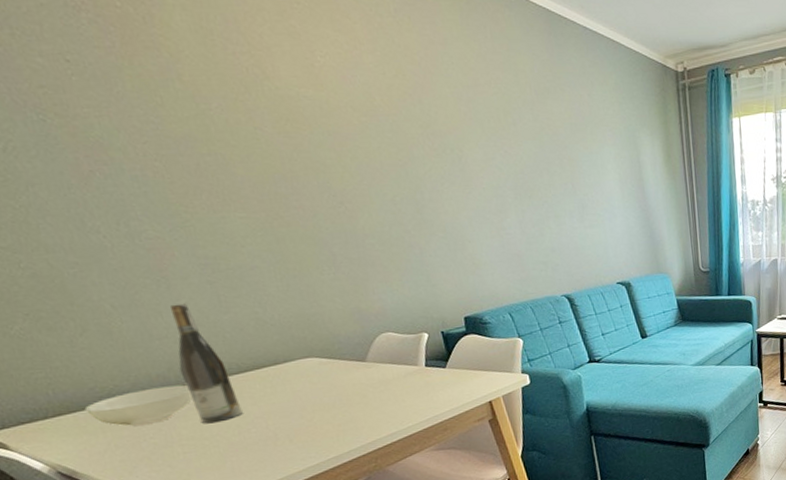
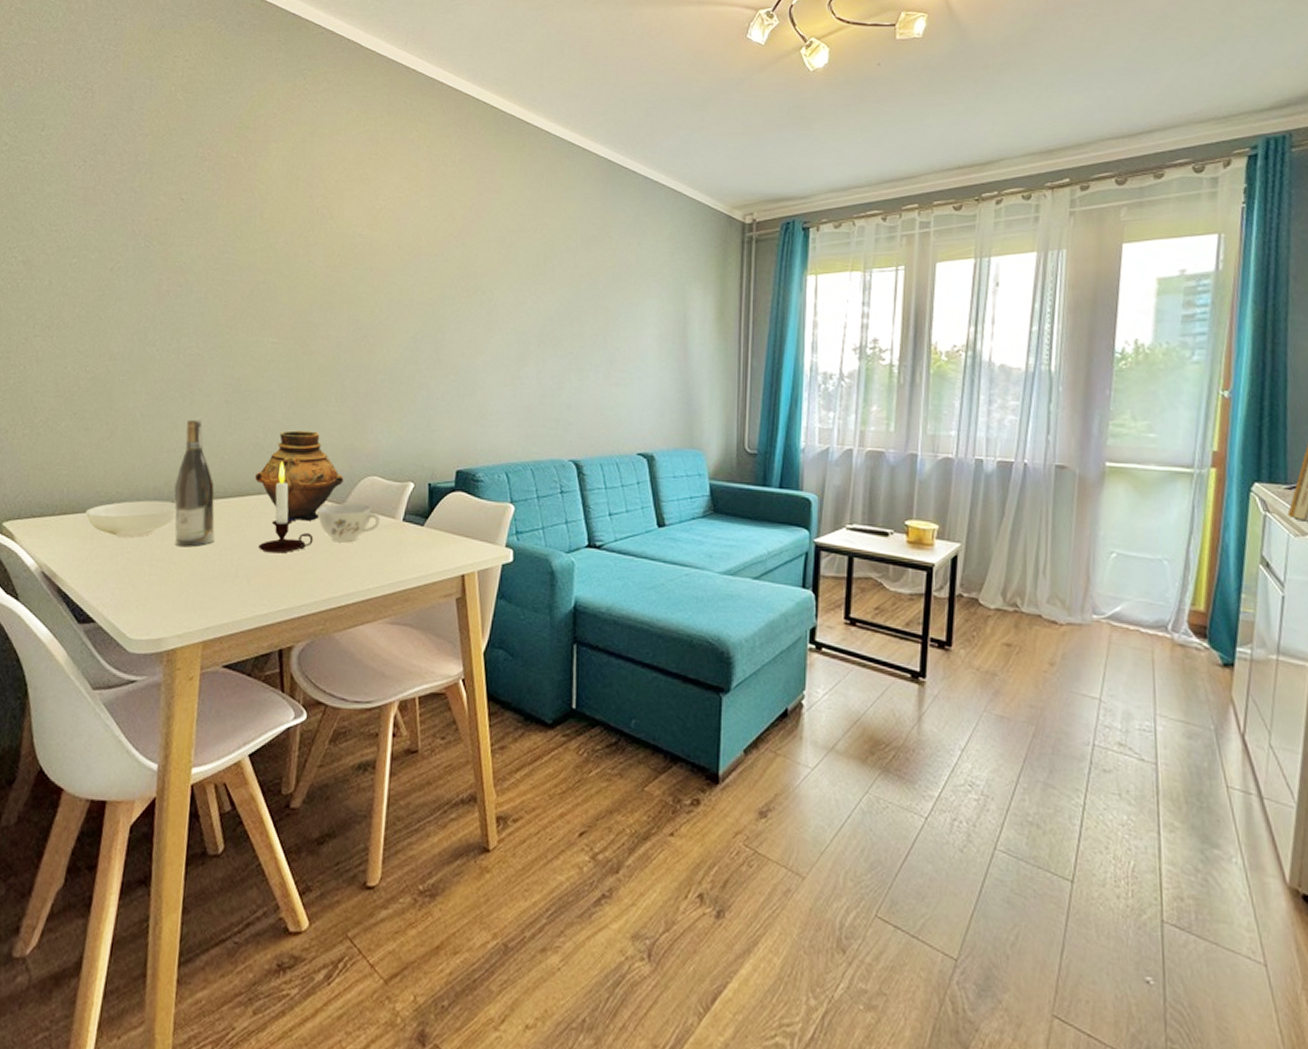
vase: none [266,299,359,384] -> present [255,430,344,522]
candle: none [288,331,345,414] -> present [258,461,314,554]
teacup: none [340,357,405,394] -> present [317,503,381,543]

